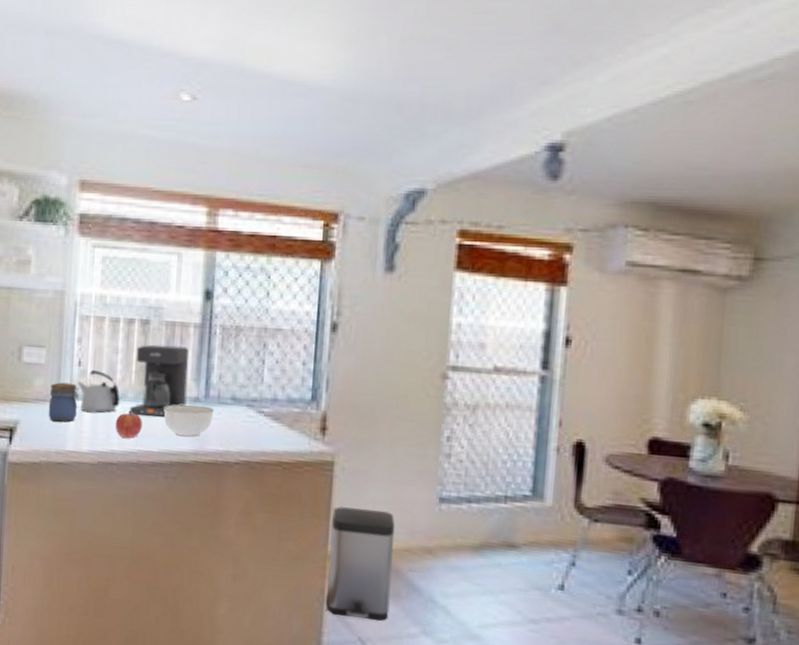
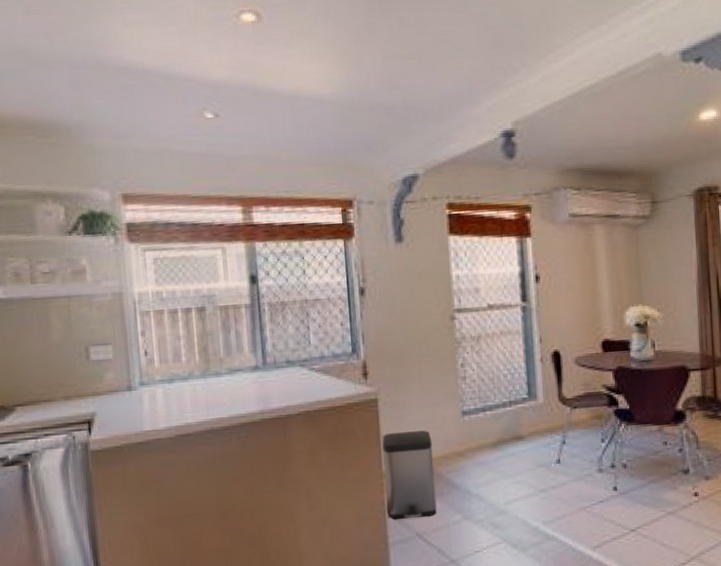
jar: present [48,382,80,423] -> none [121,371,151,408]
kettle: present [77,369,120,413] -> none [146,356,189,395]
fruit: present [115,411,143,438] -> none [186,387,212,411]
coffee maker: present [130,344,189,417] -> none [196,325,248,390]
bowl: present [163,404,214,437] -> none [228,372,273,401]

